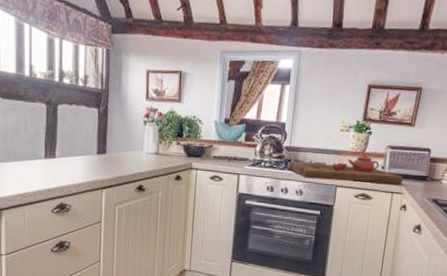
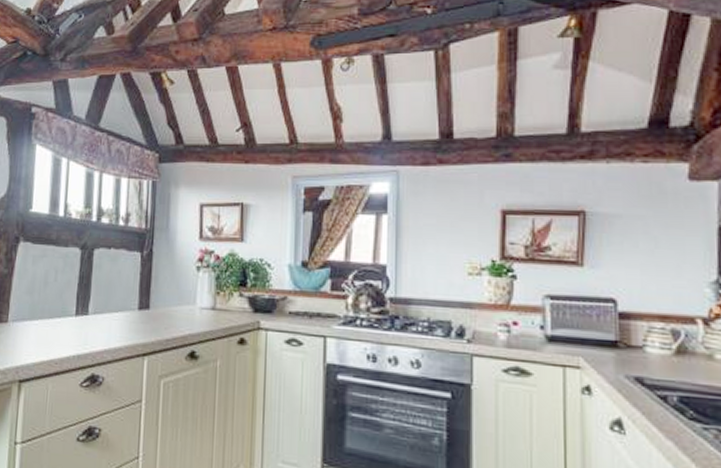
tea set: present [288,153,403,185] -> none [396,306,577,354]

